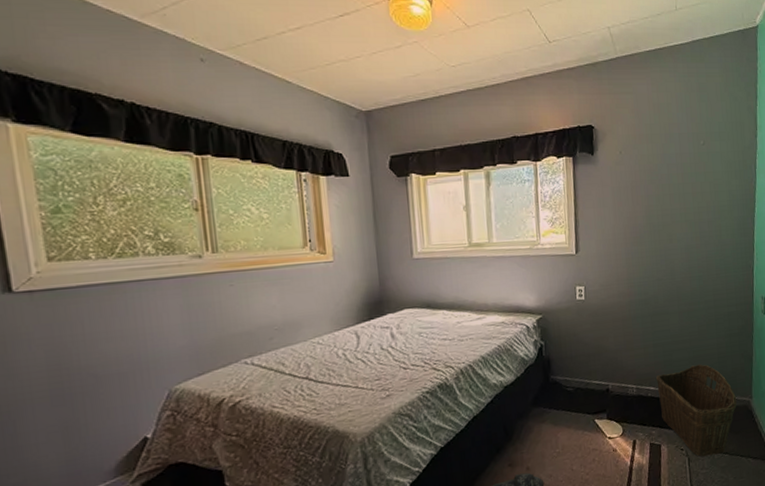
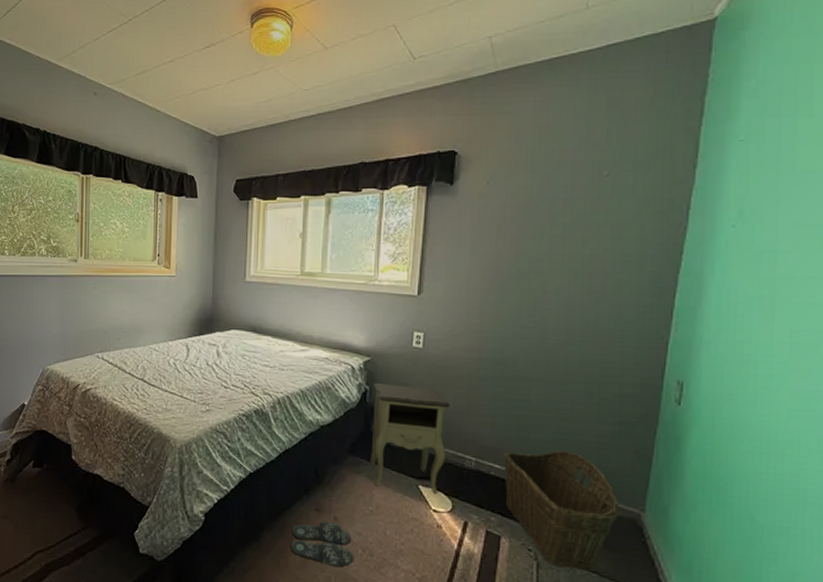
nightstand: none [547,333,613,430] -> present [370,383,450,495]

